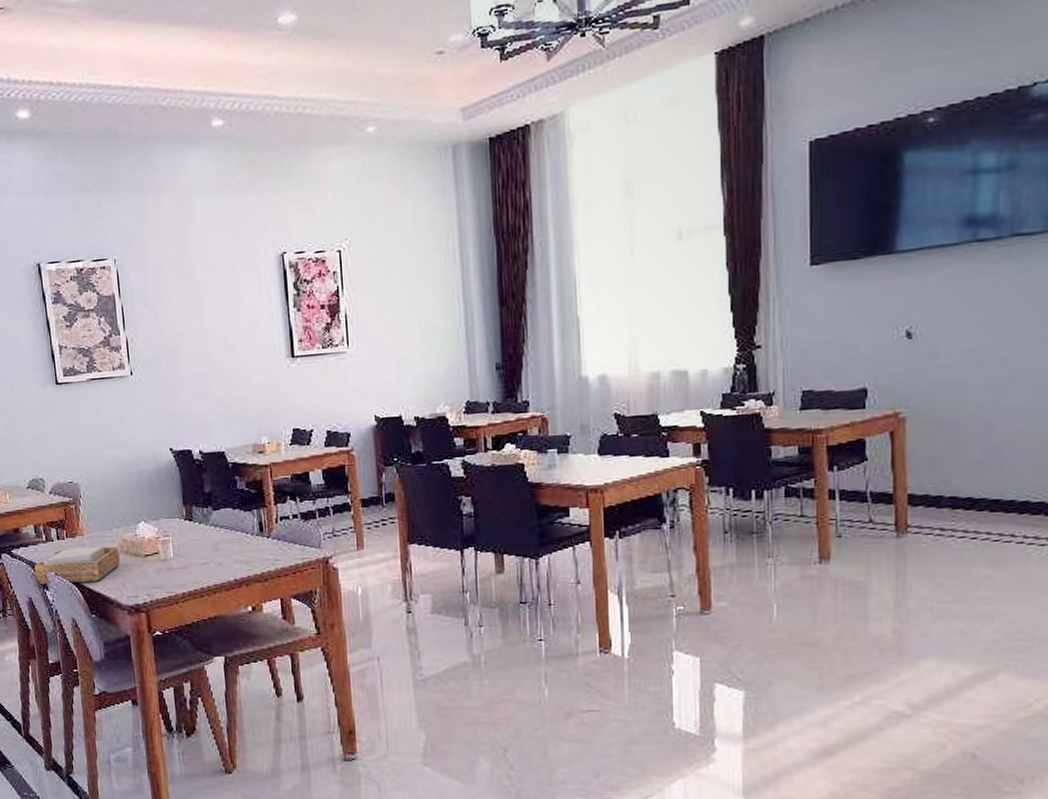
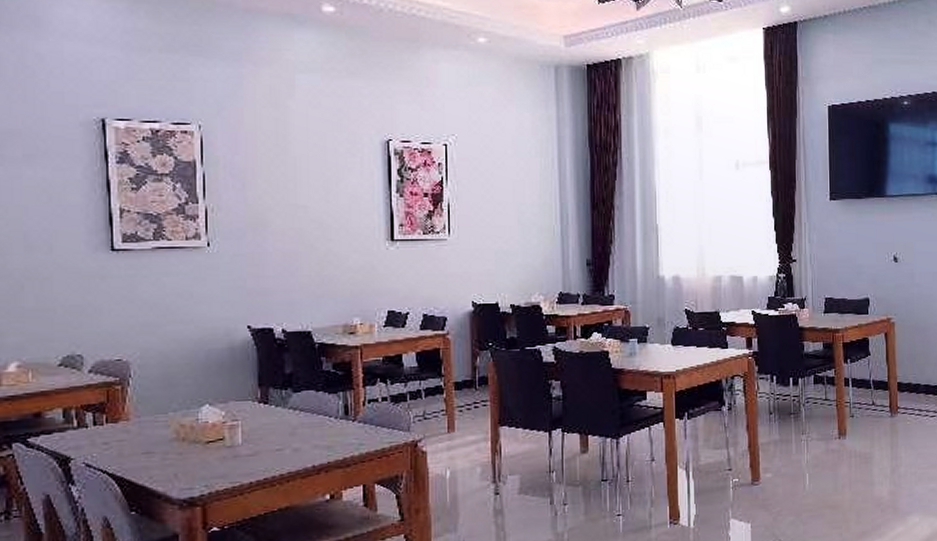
napkin holder: present [34,546,120,585] -> none [58,432,175,480]

